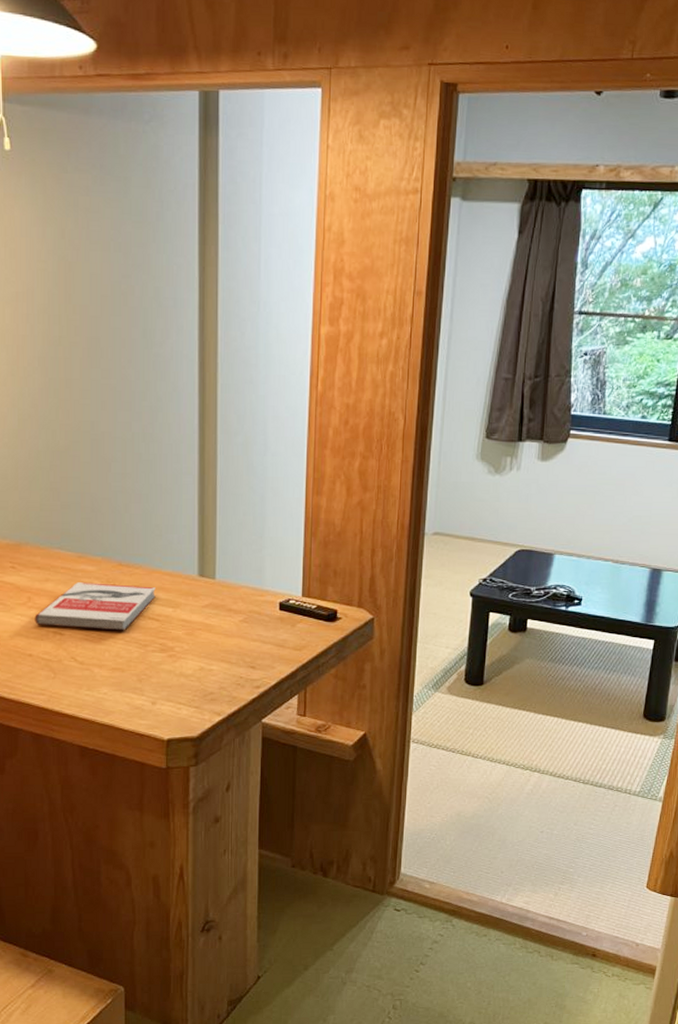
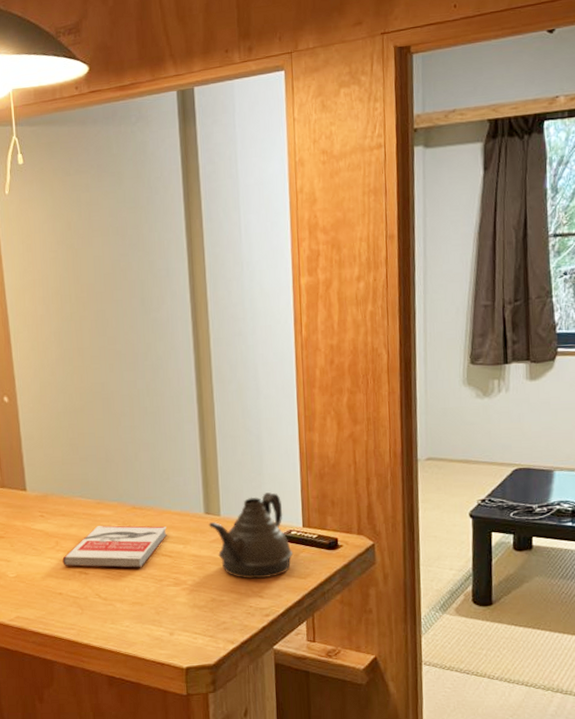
teapot: none [202,557,290,649] -> present [208,492,294,579]

